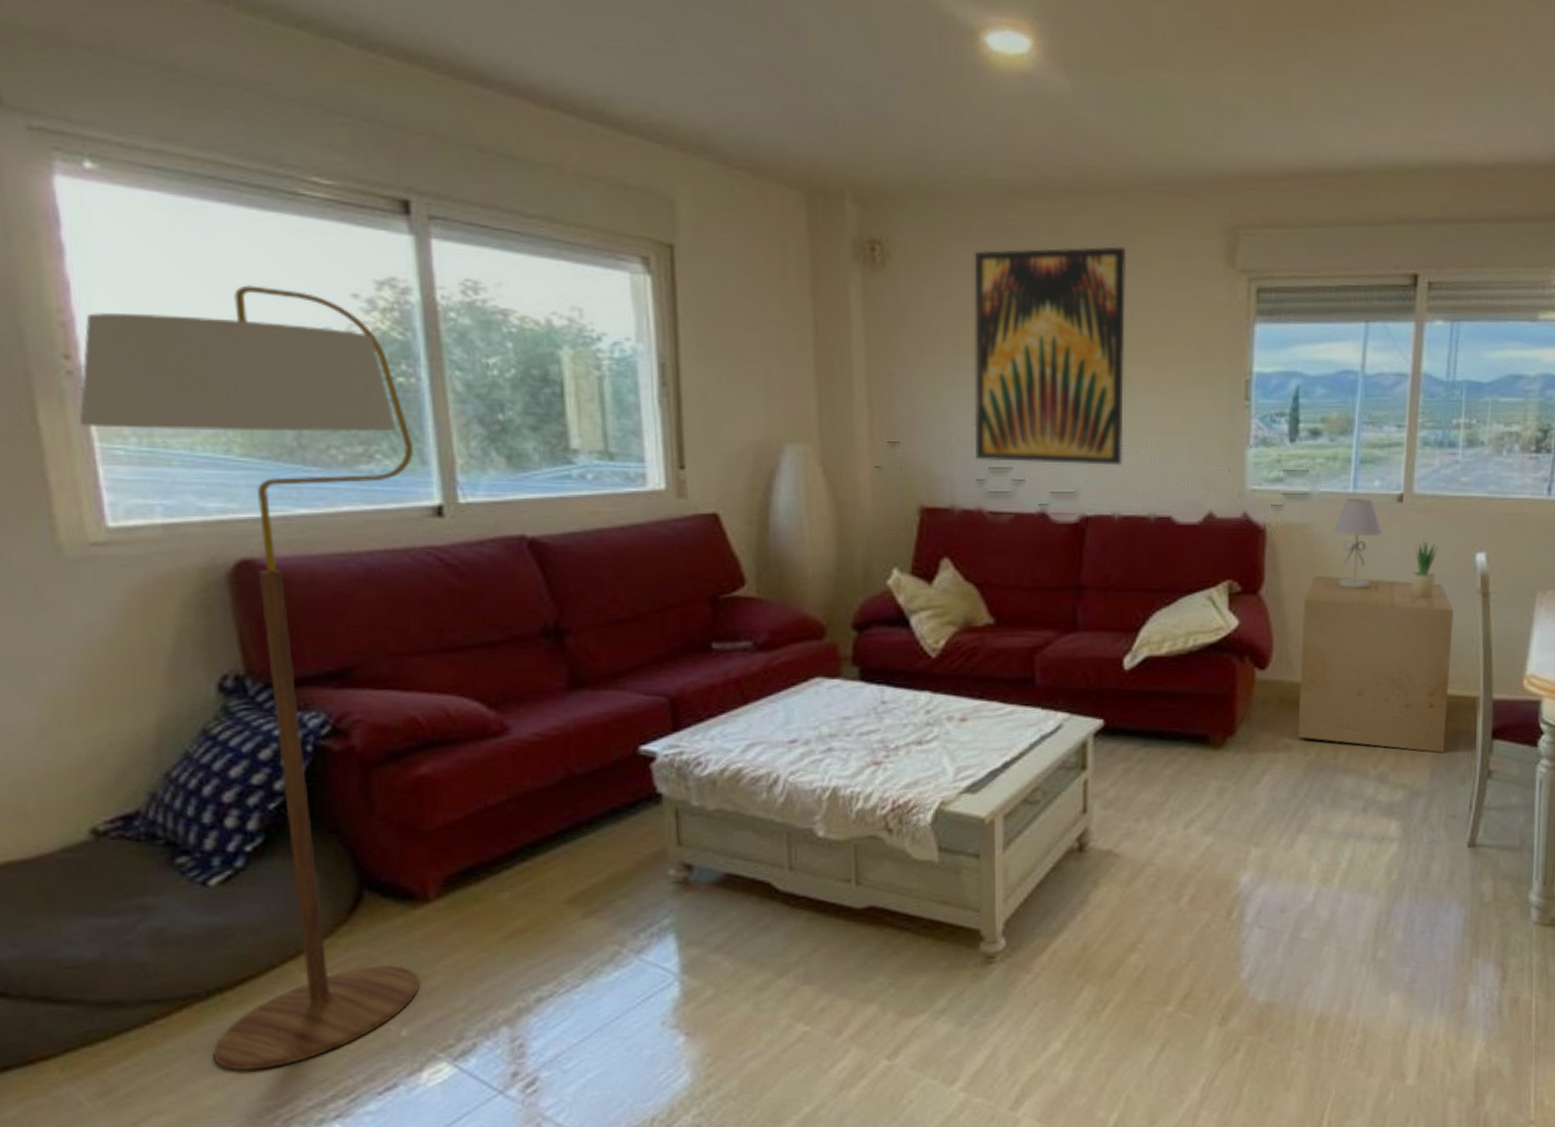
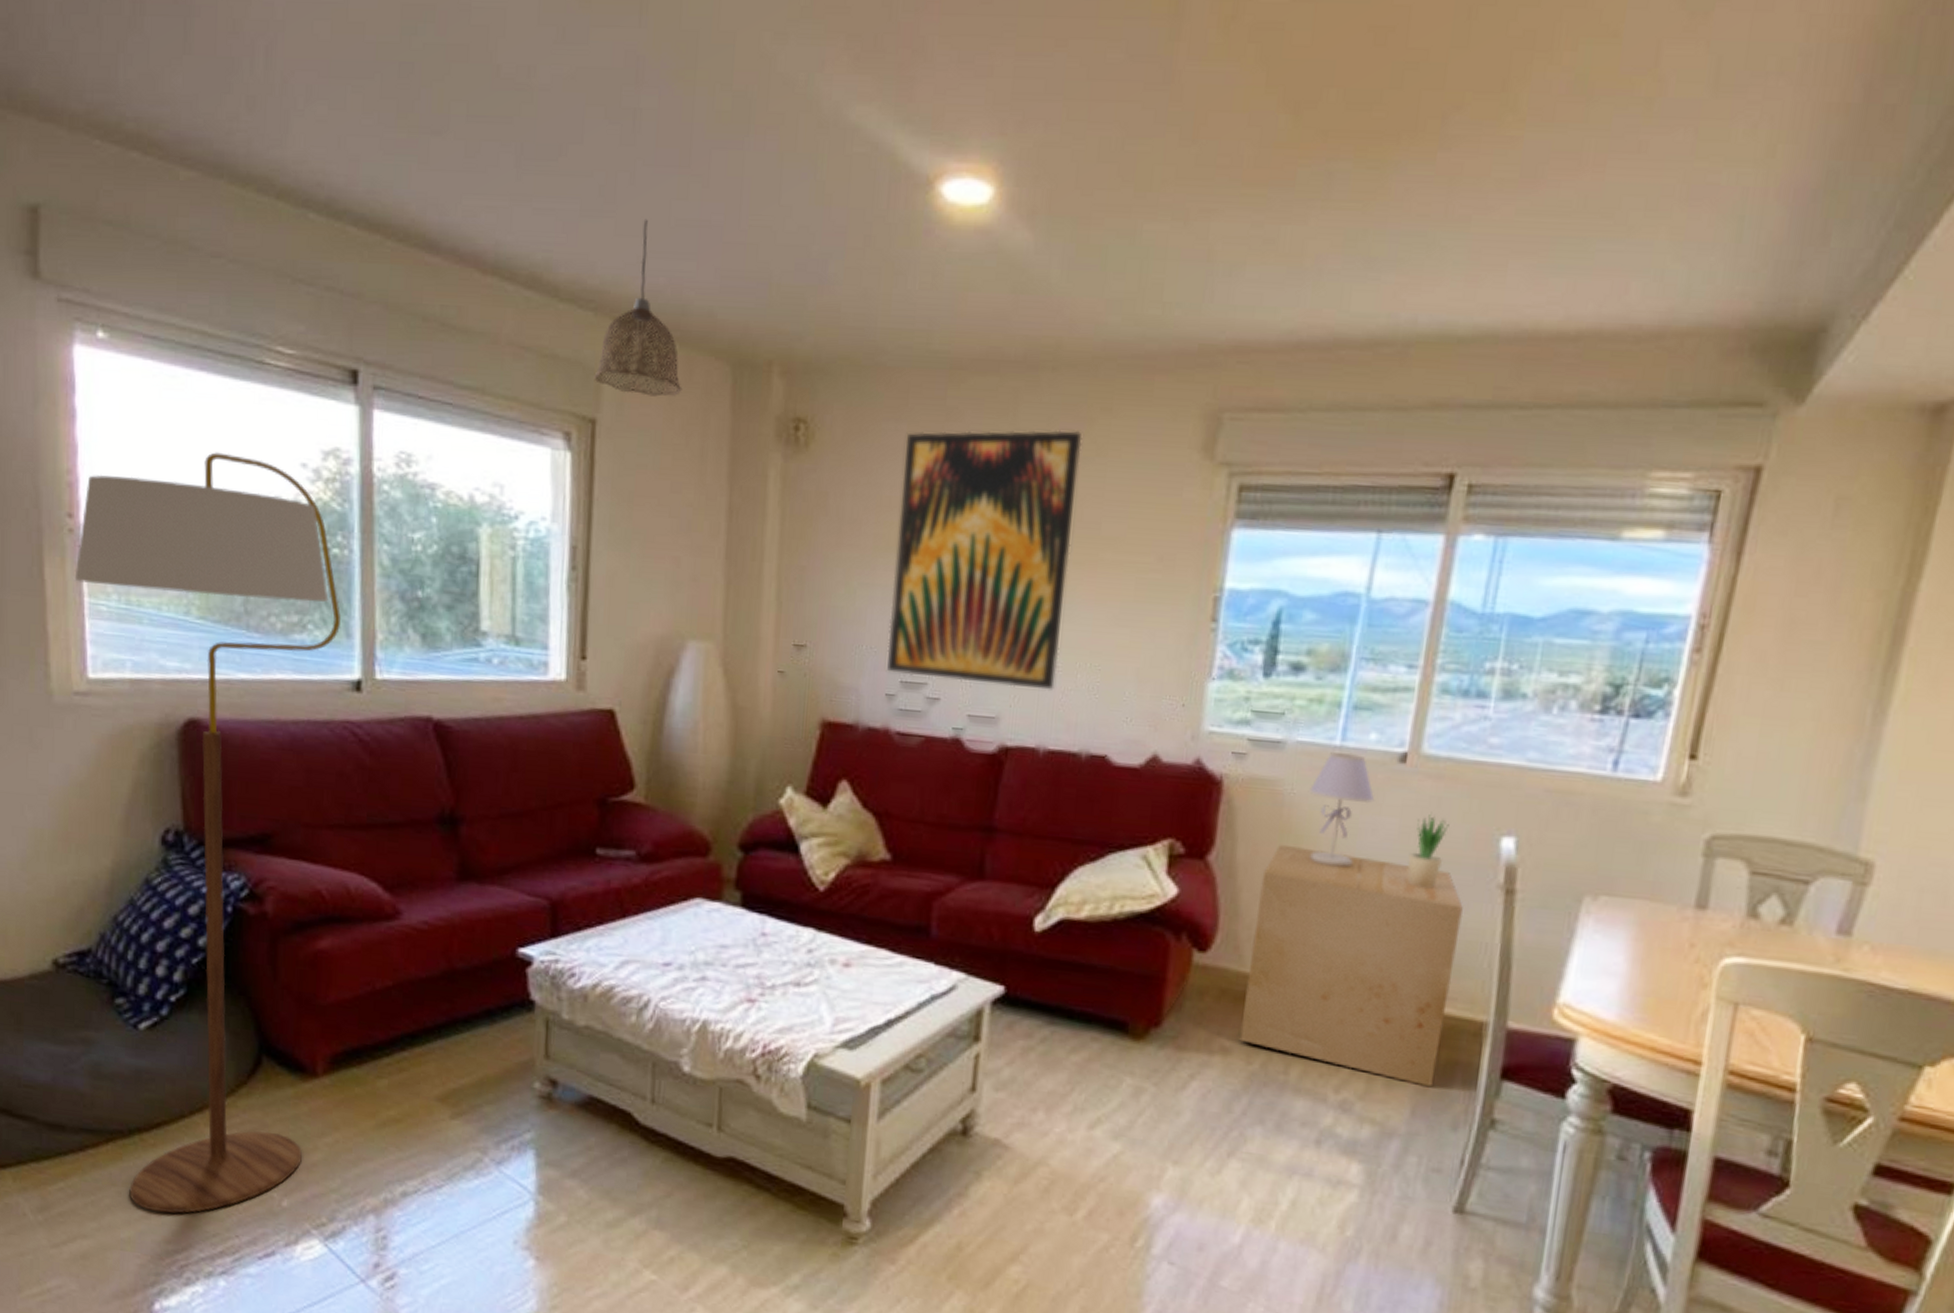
pendant lamp: none [668,58,759,222] -> present [594,219,683,397]

